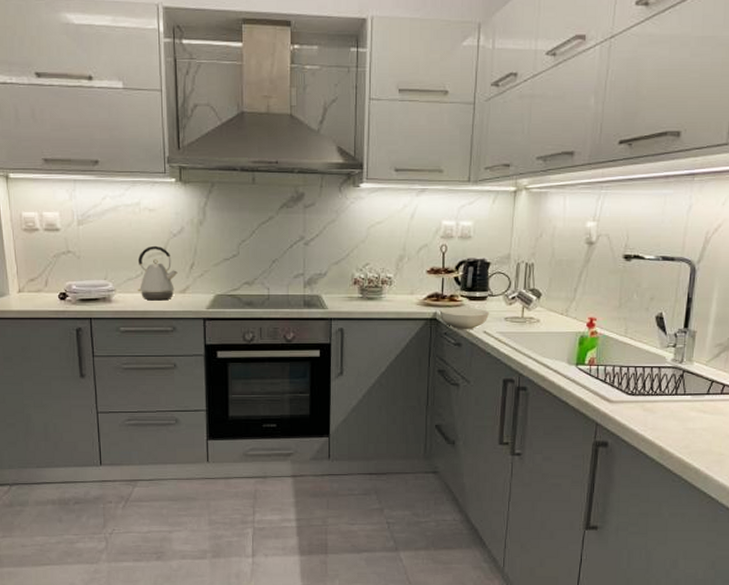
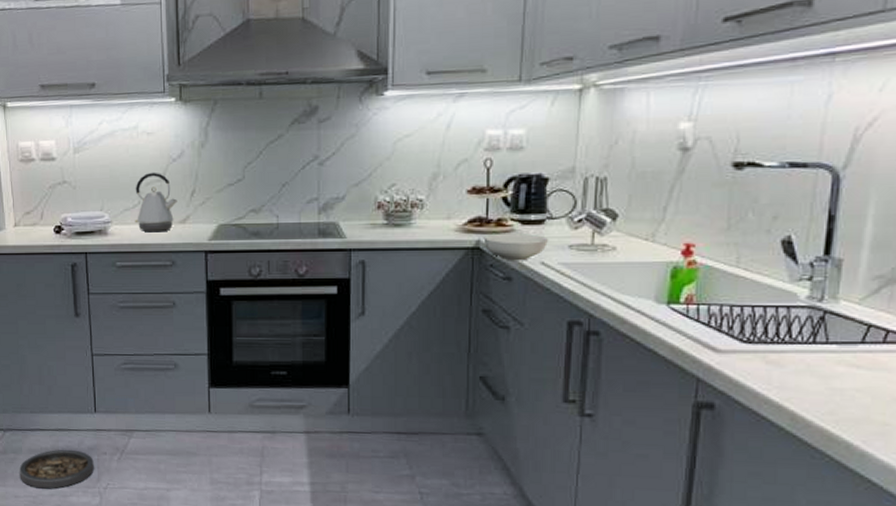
pet bowl: none [26,500,100,537] -> present [19,449,94,489]

